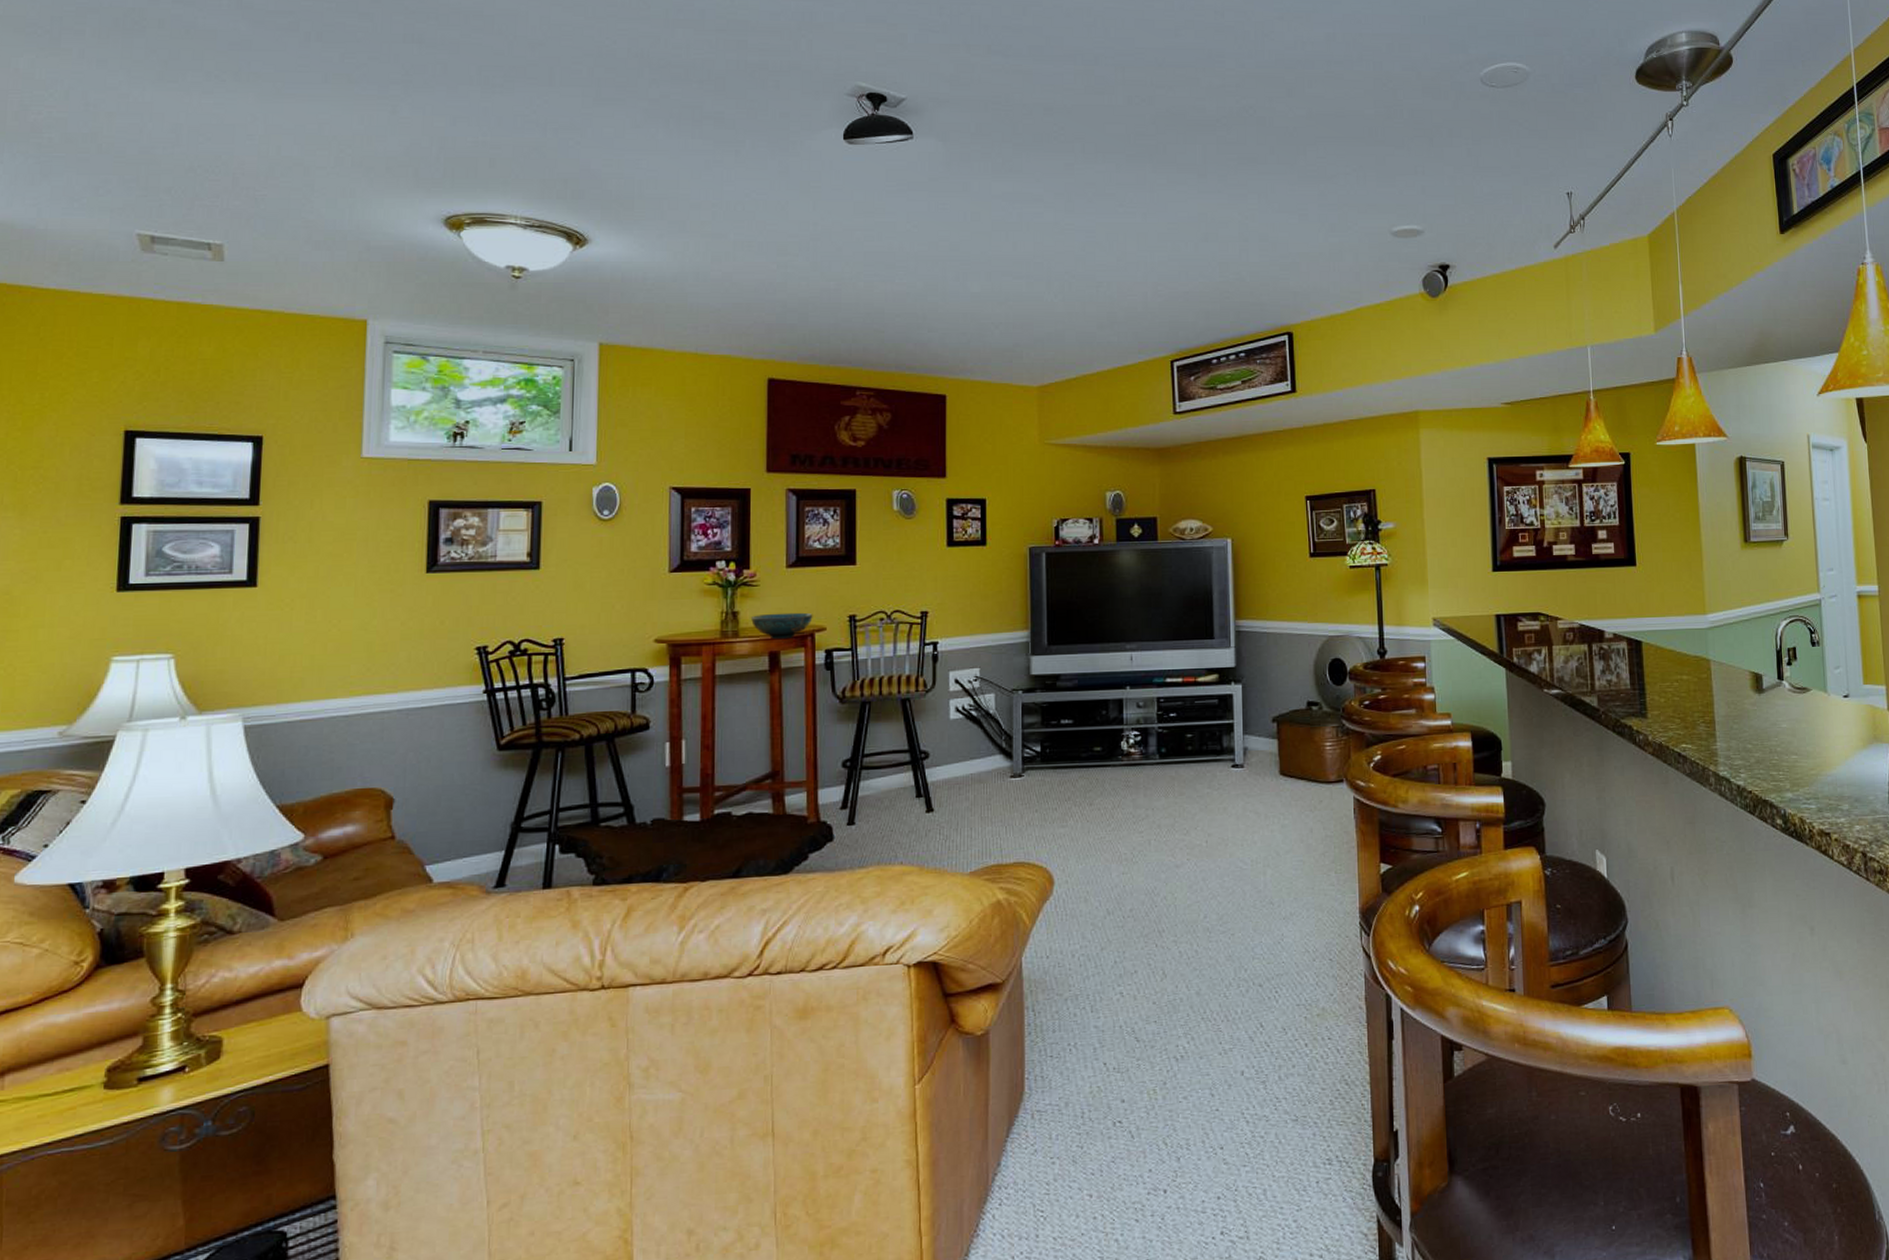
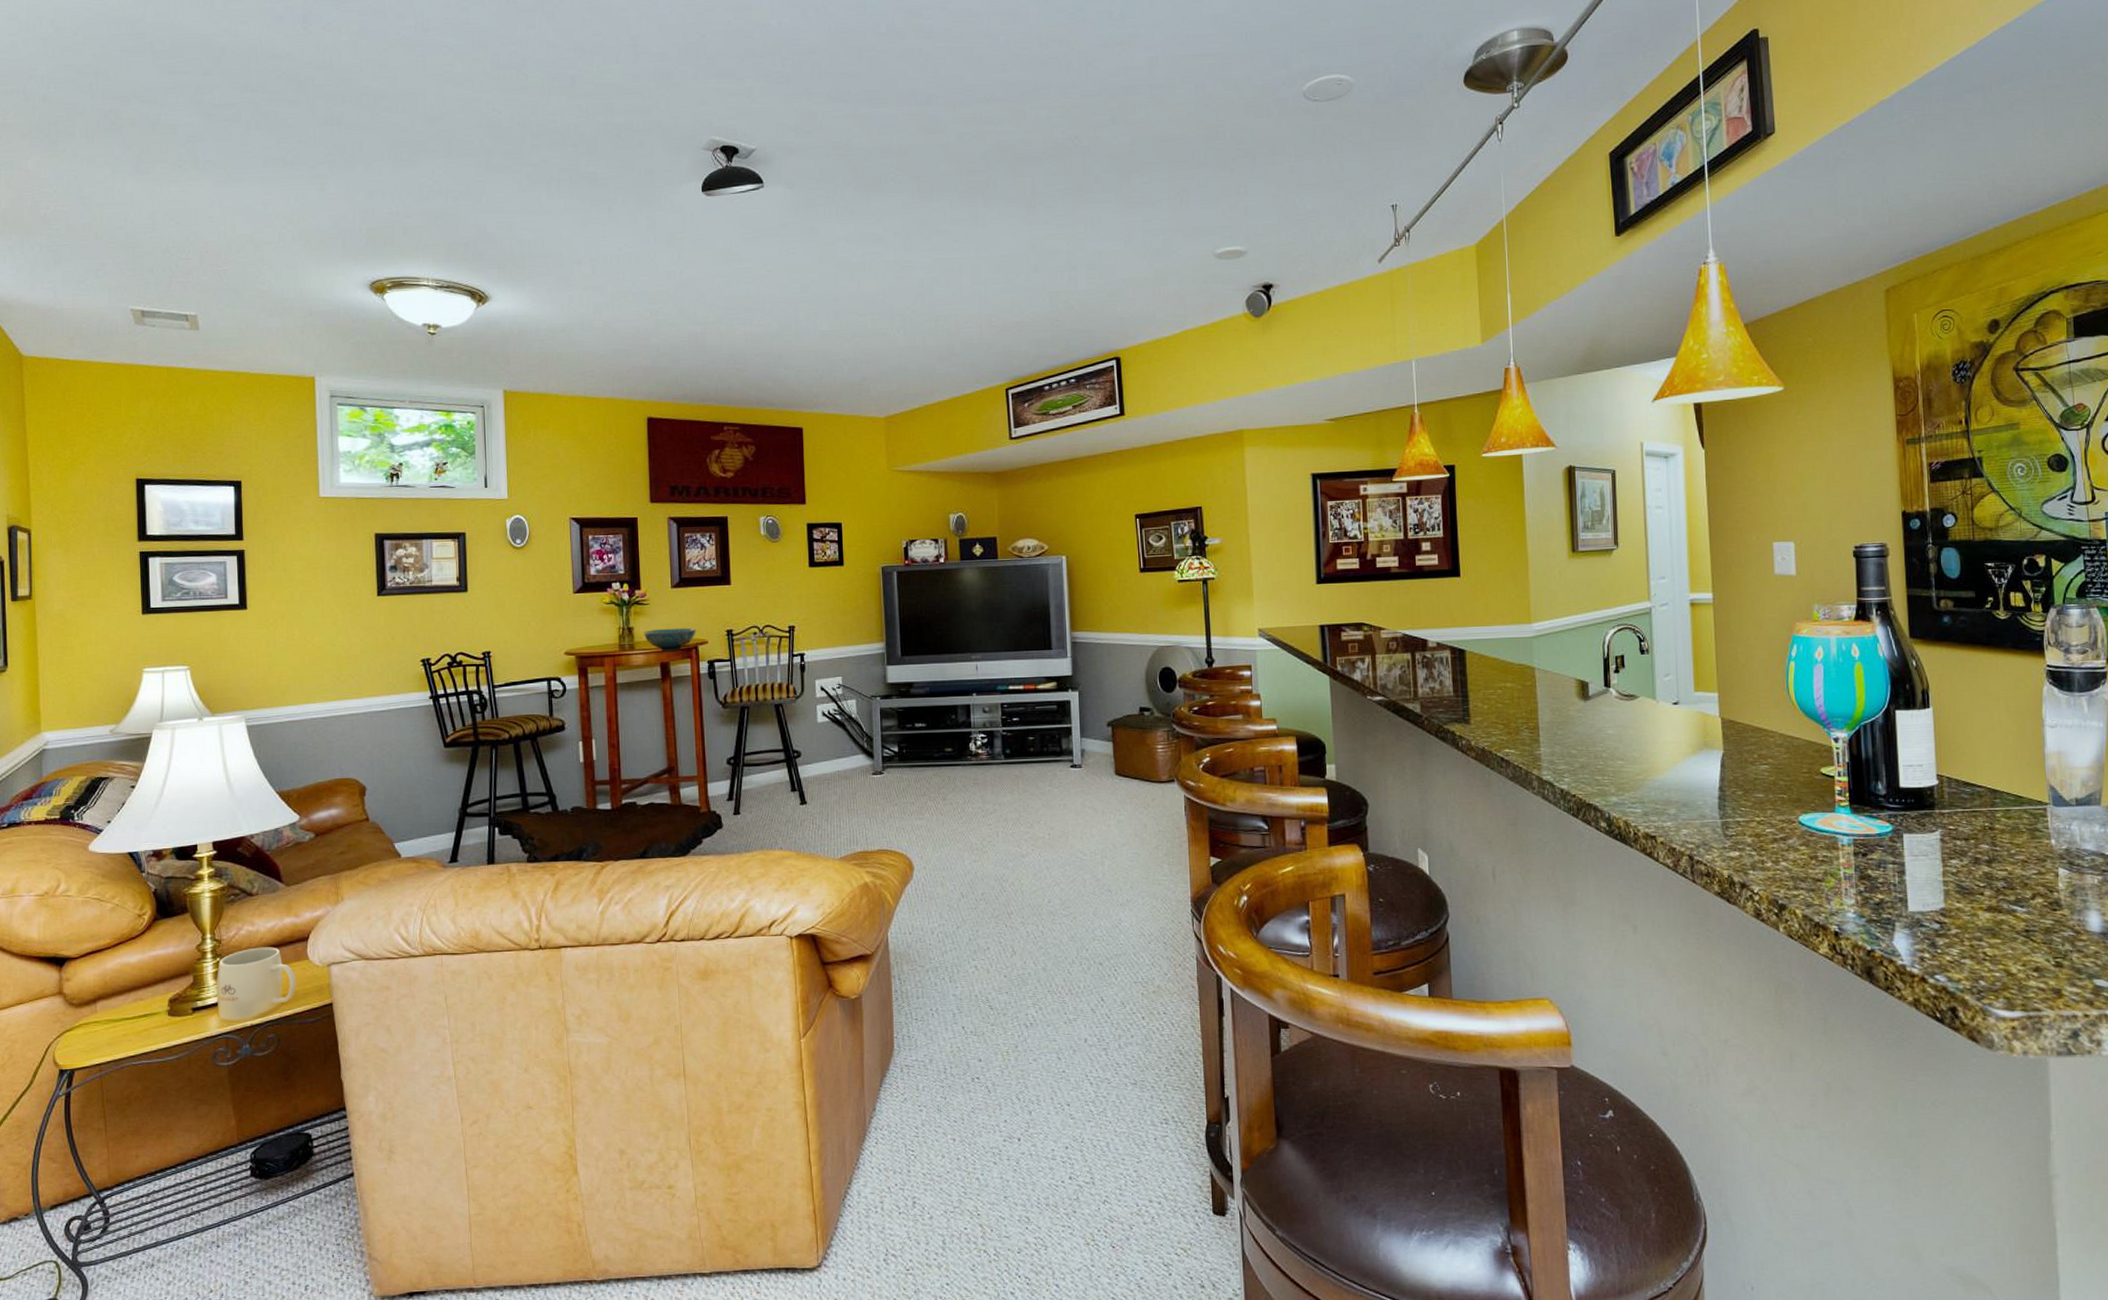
mug: none [172,997,284,1095] -> present [216,947,297,1023]

